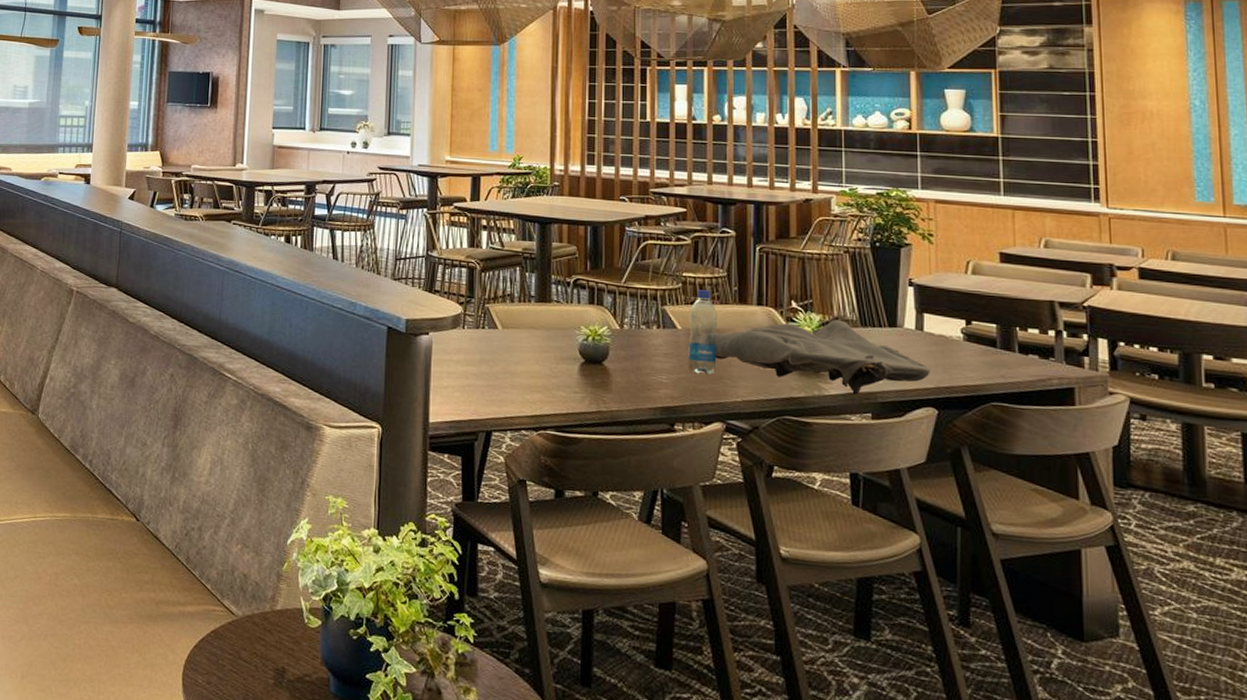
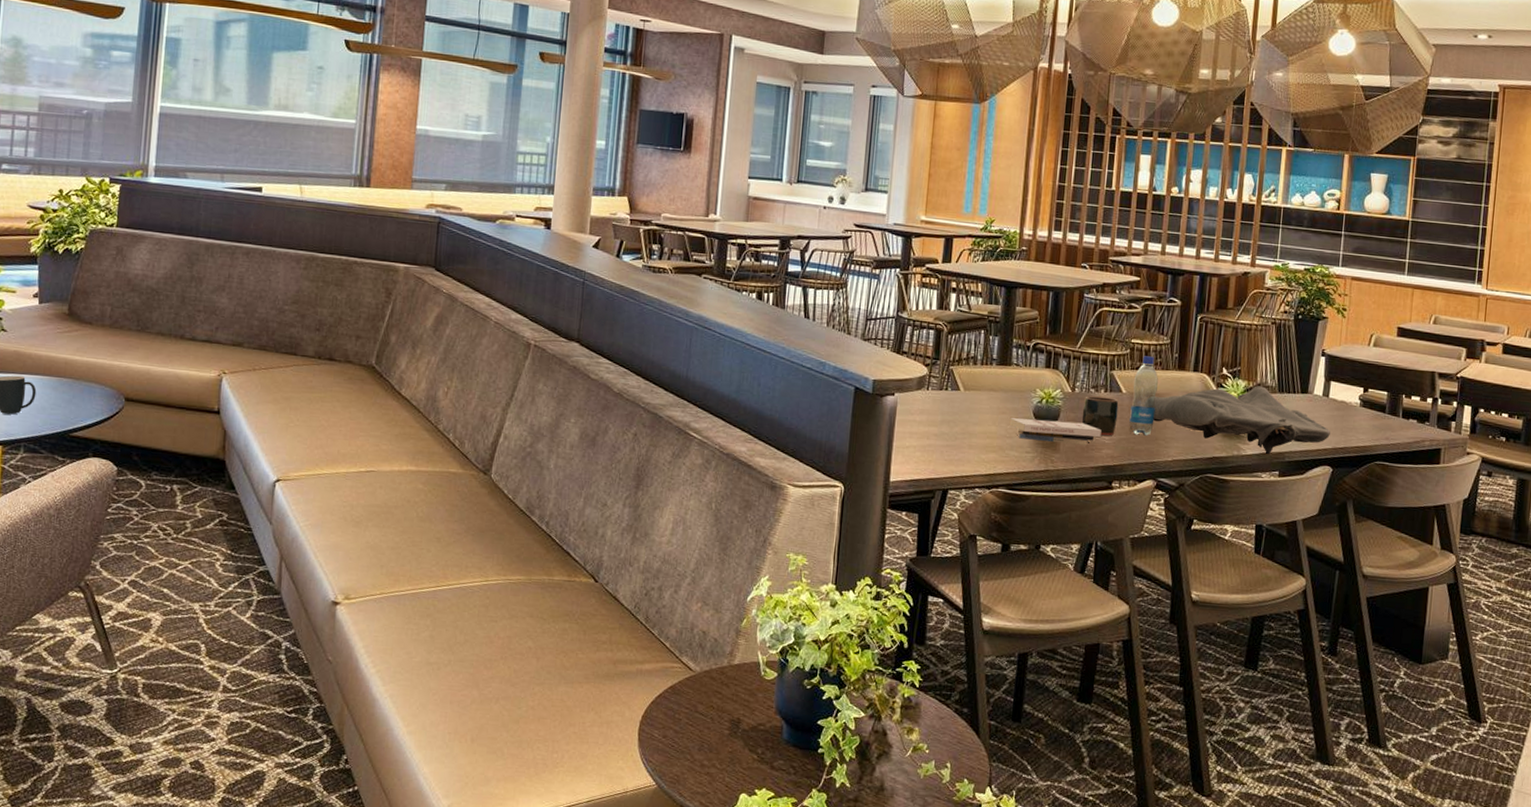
books: none [553,356,657,385] -> present [1009,418,1102,446]
mug: none [633,332,674,375] -> present [1081,396,1119,436]

